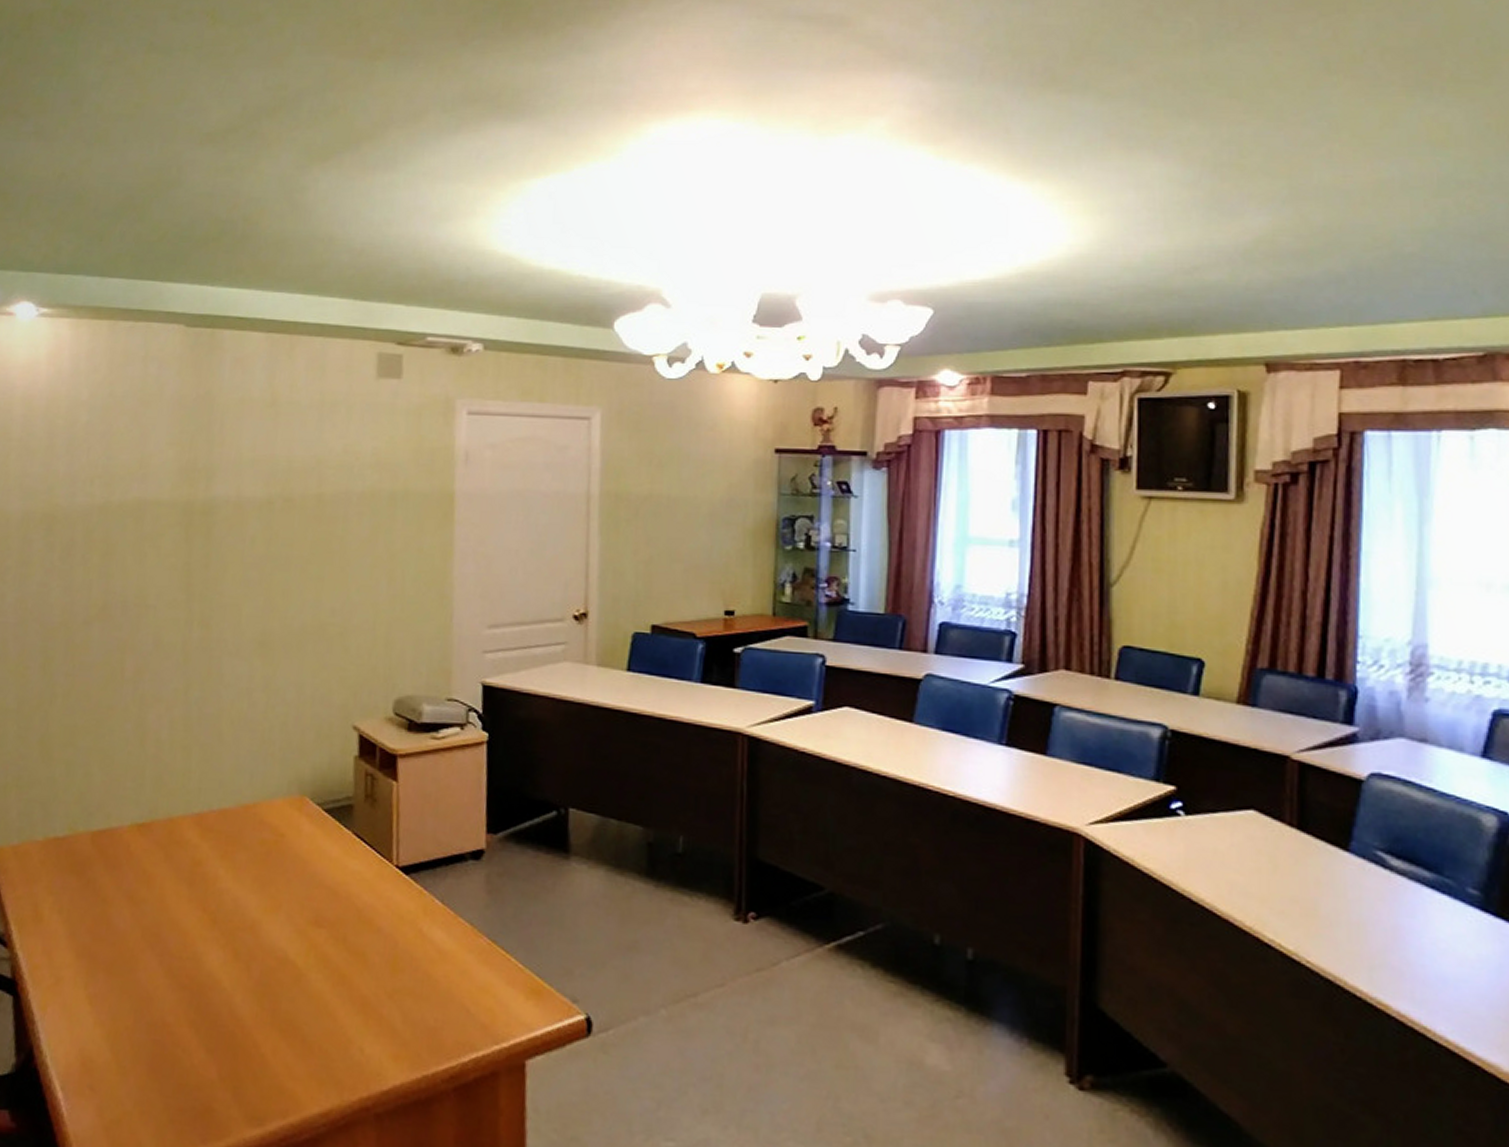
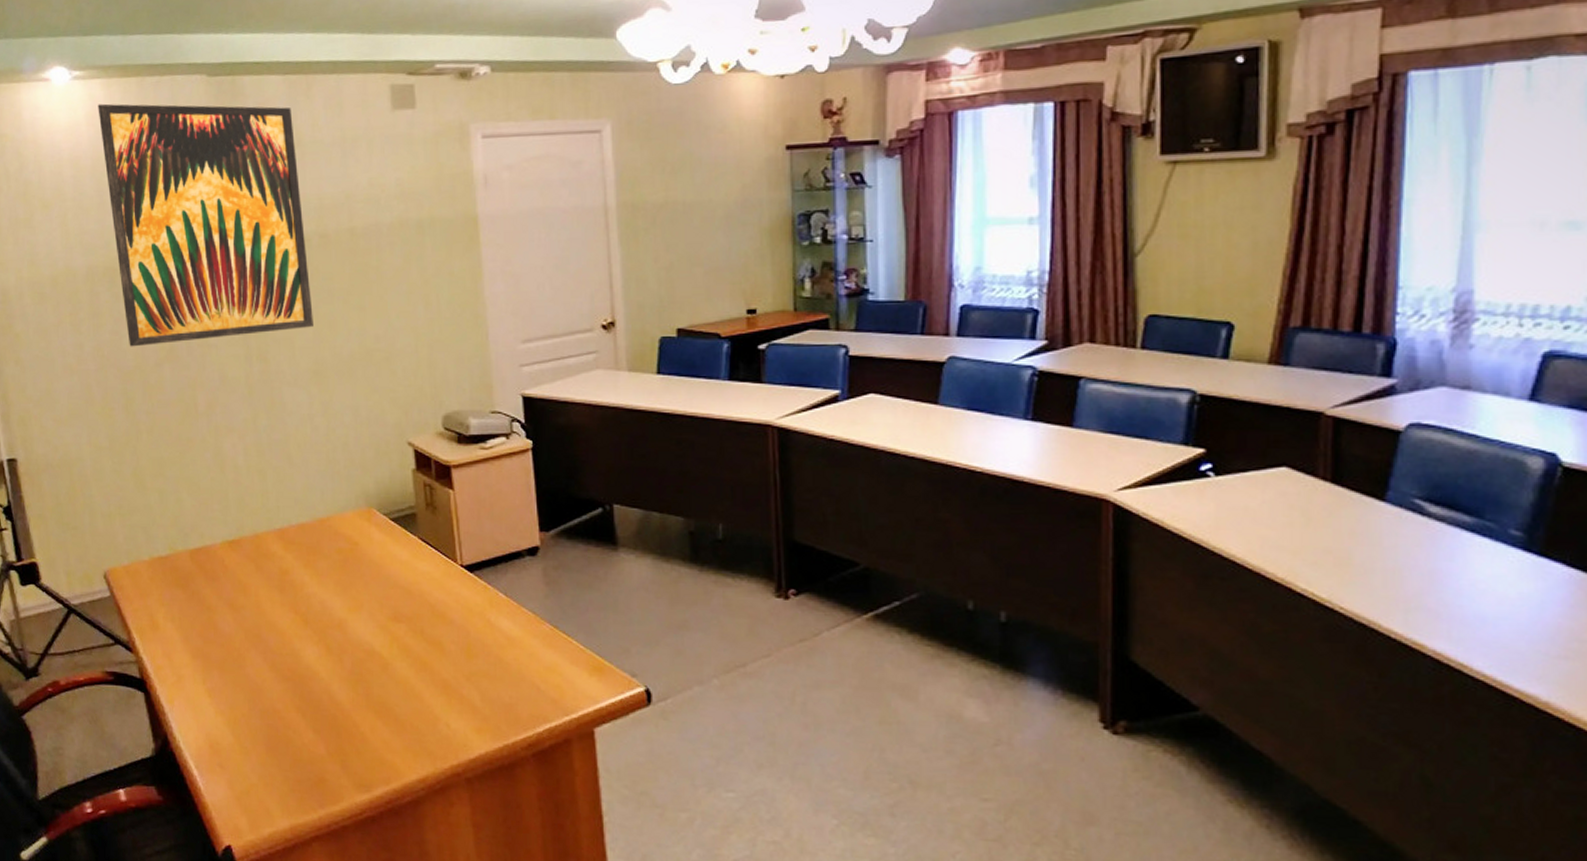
wall art: none [57,343,271,602] -> present [98,103,313,347]

